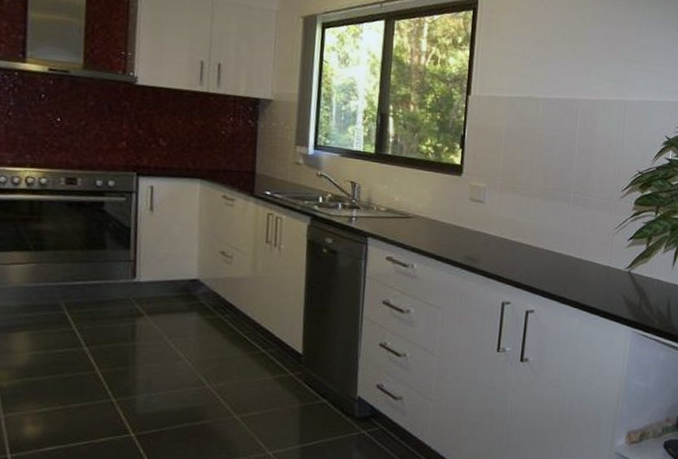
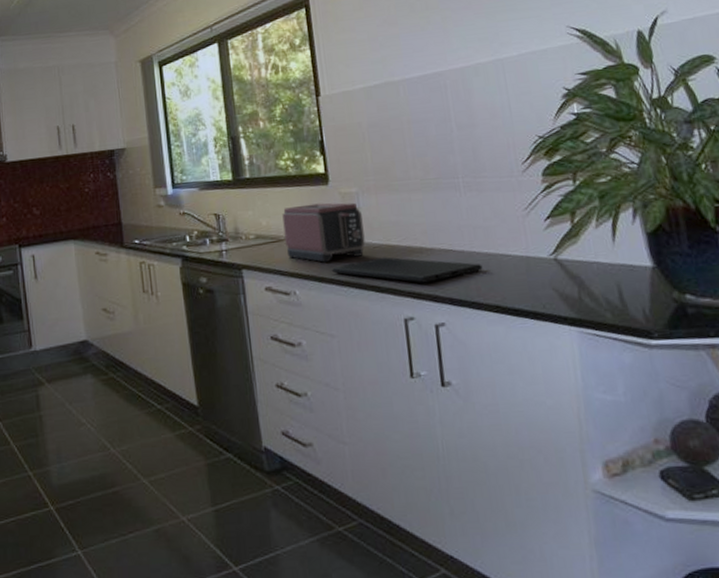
toaster: none [413,189,485,244] -> present [282,202,365,263]
cutting board: none [450,247,573,275] -> present [332,257,483,283]

